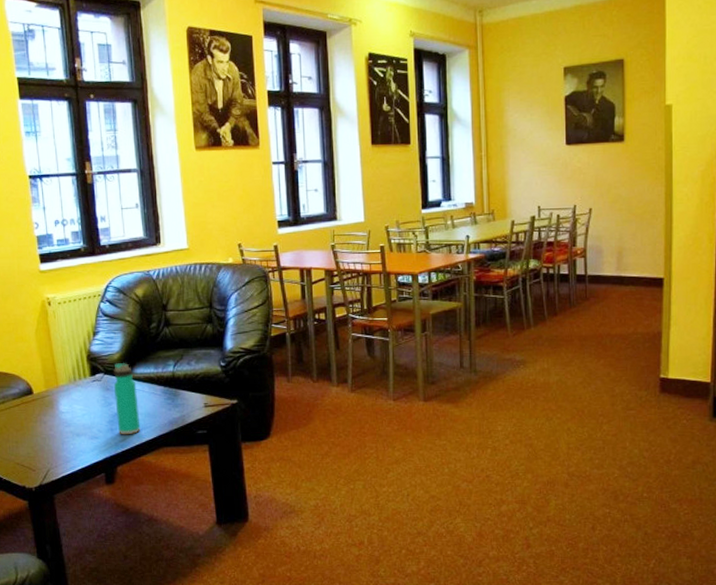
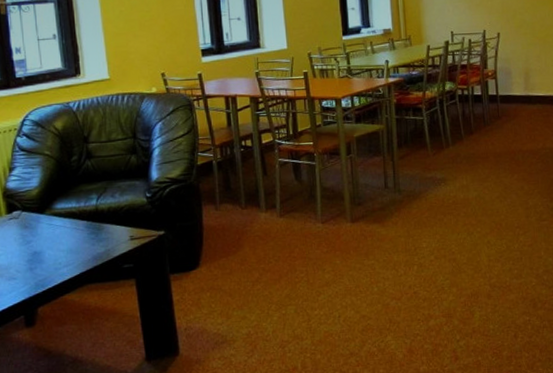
water bottle: present [113,363,141,435] -> none [32,198,63,274]

